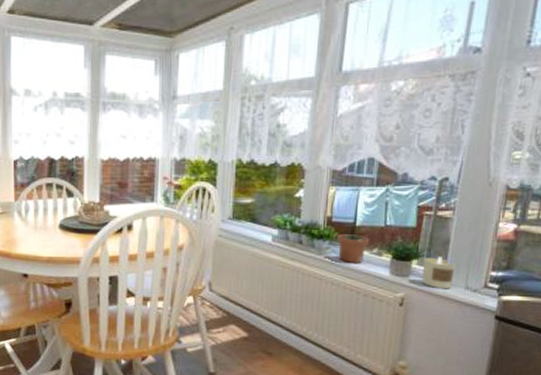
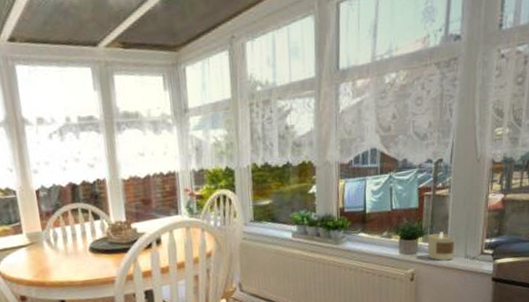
planter: present [338,234,369,264] -> none [351,221,379,249]

